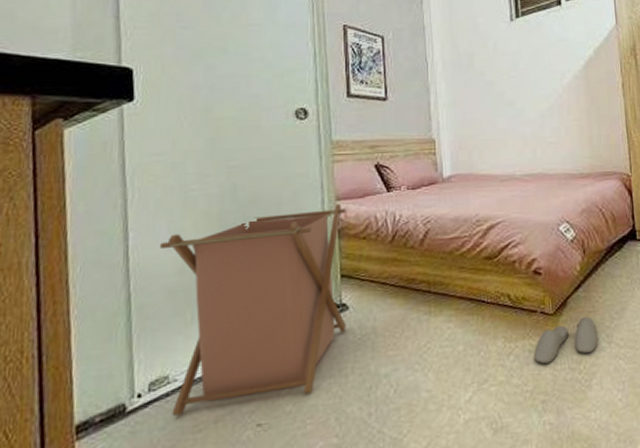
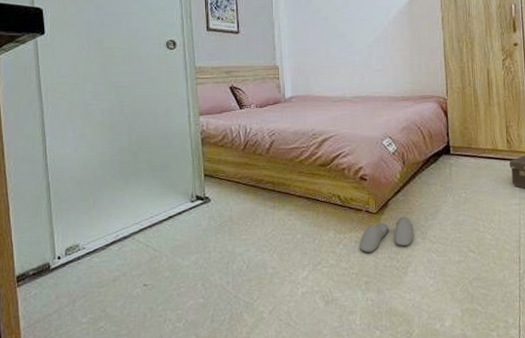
laundry basket: present [159,203,347,416] -> none [68,118,209,274]

